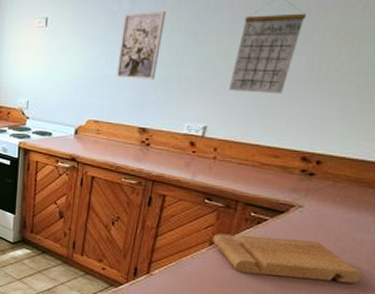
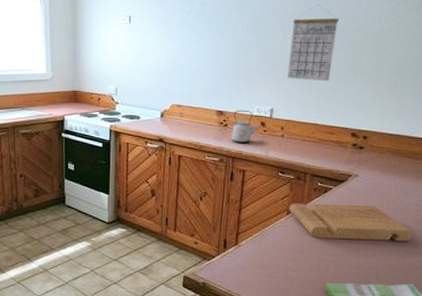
wall art: present [116,11,167,80] -> none [193,13,231,70]
kettle: none [152,127,188,166] -> present [231,110,259,144]

